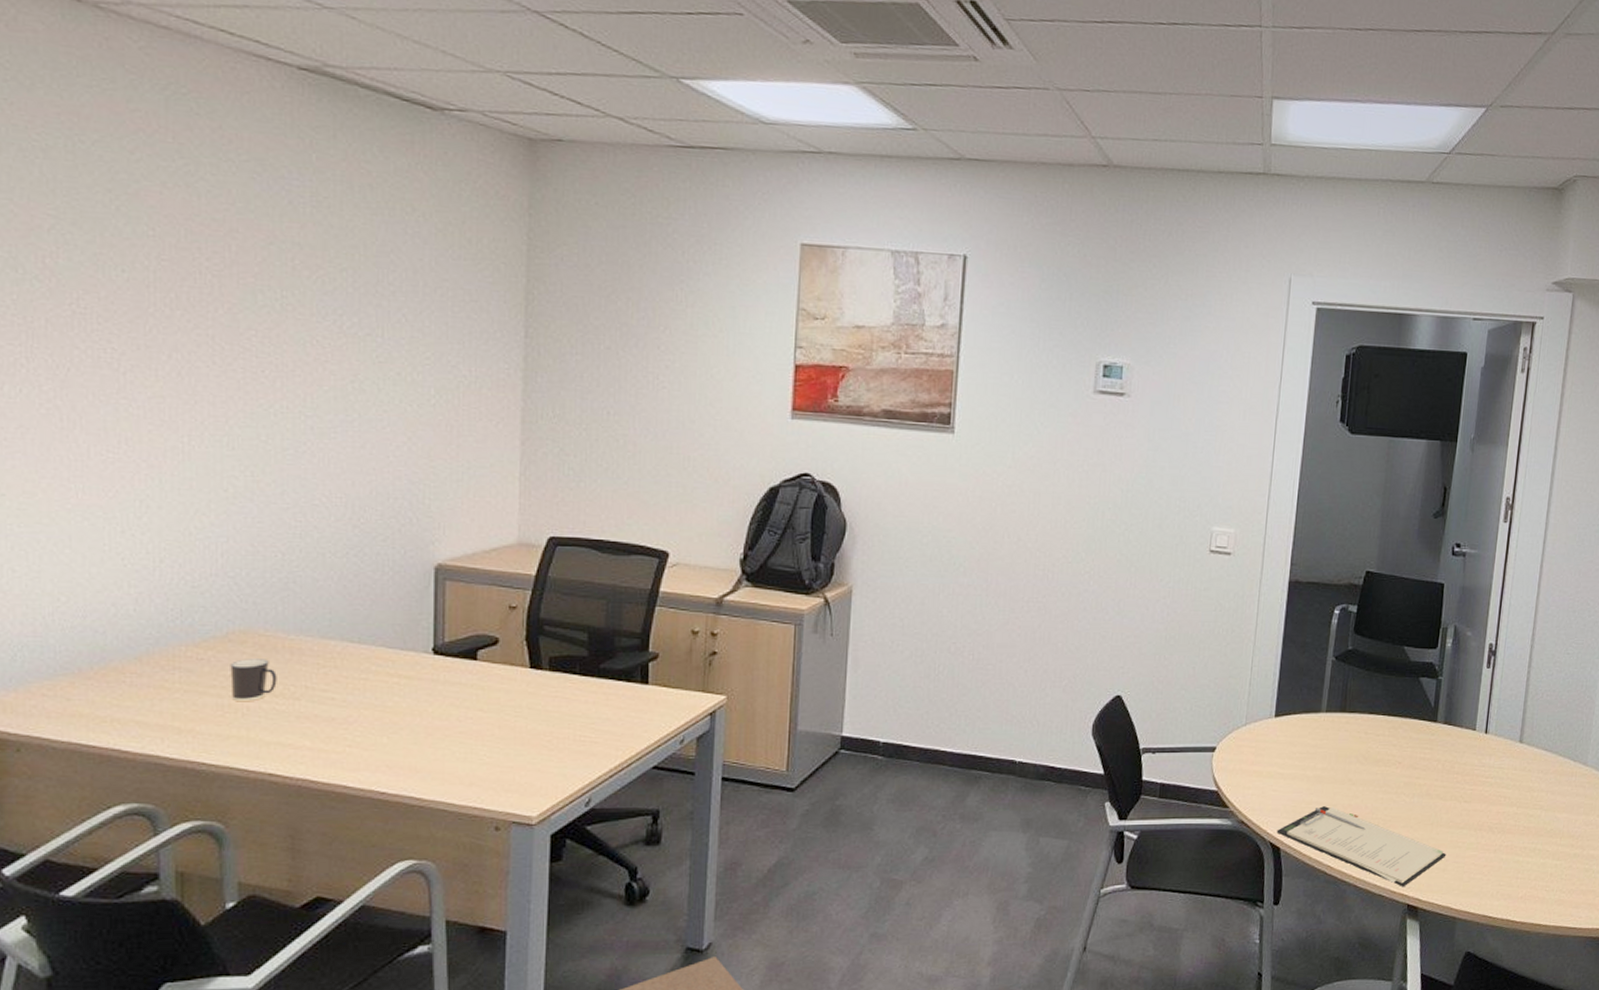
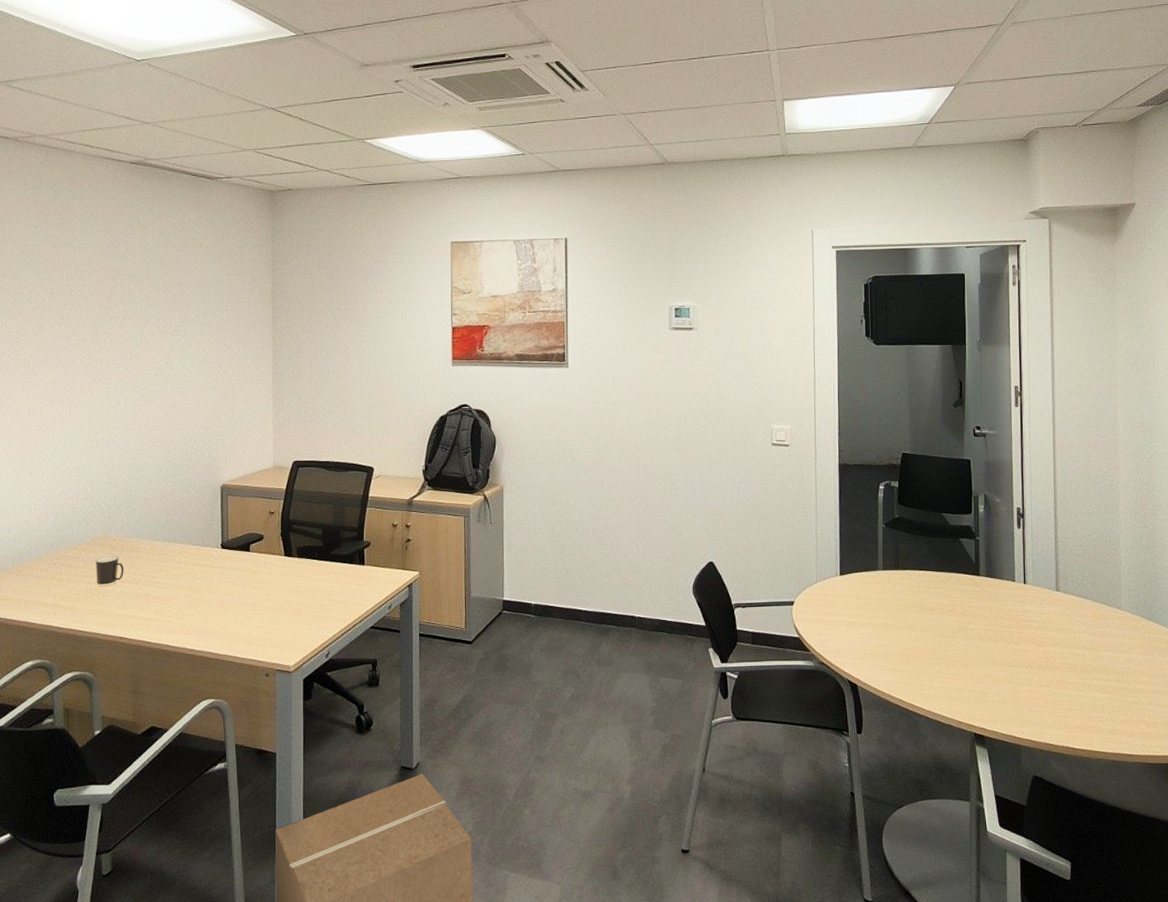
clipboard: present [1276,806,1447,886] -> none [852,649,1004,717]

